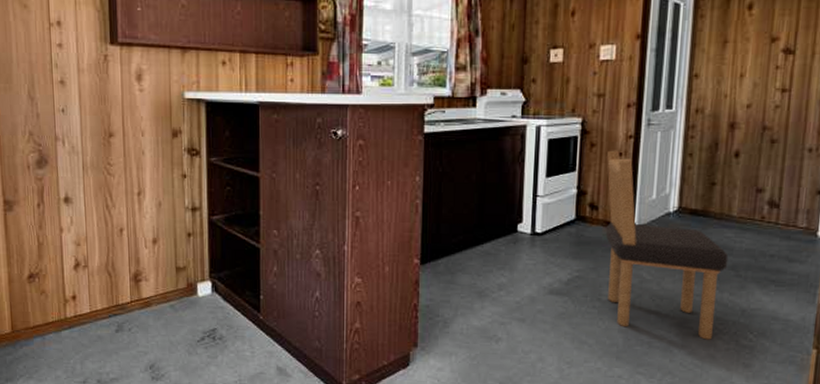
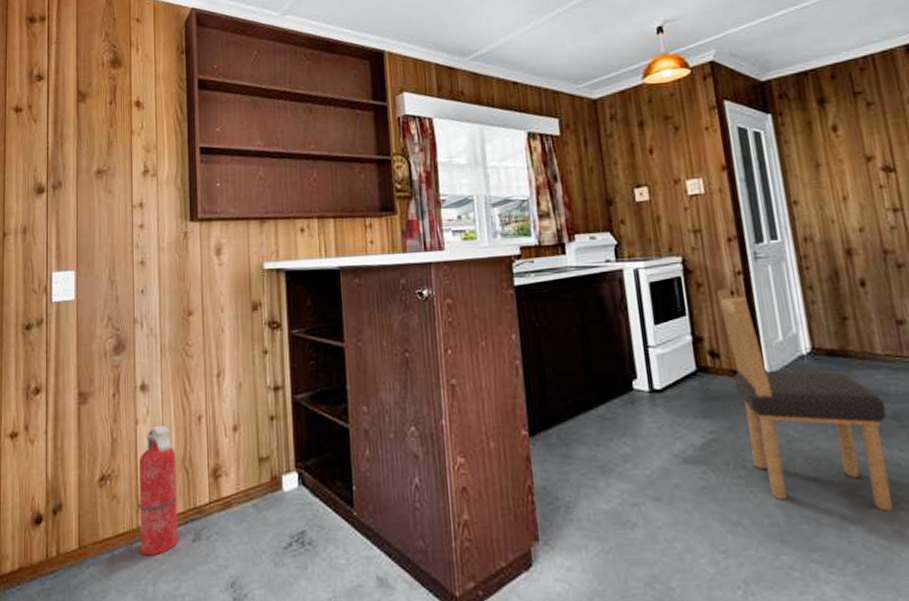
fire extinguisher: none [64,234,104,341] -> present [138,425,179,556]

